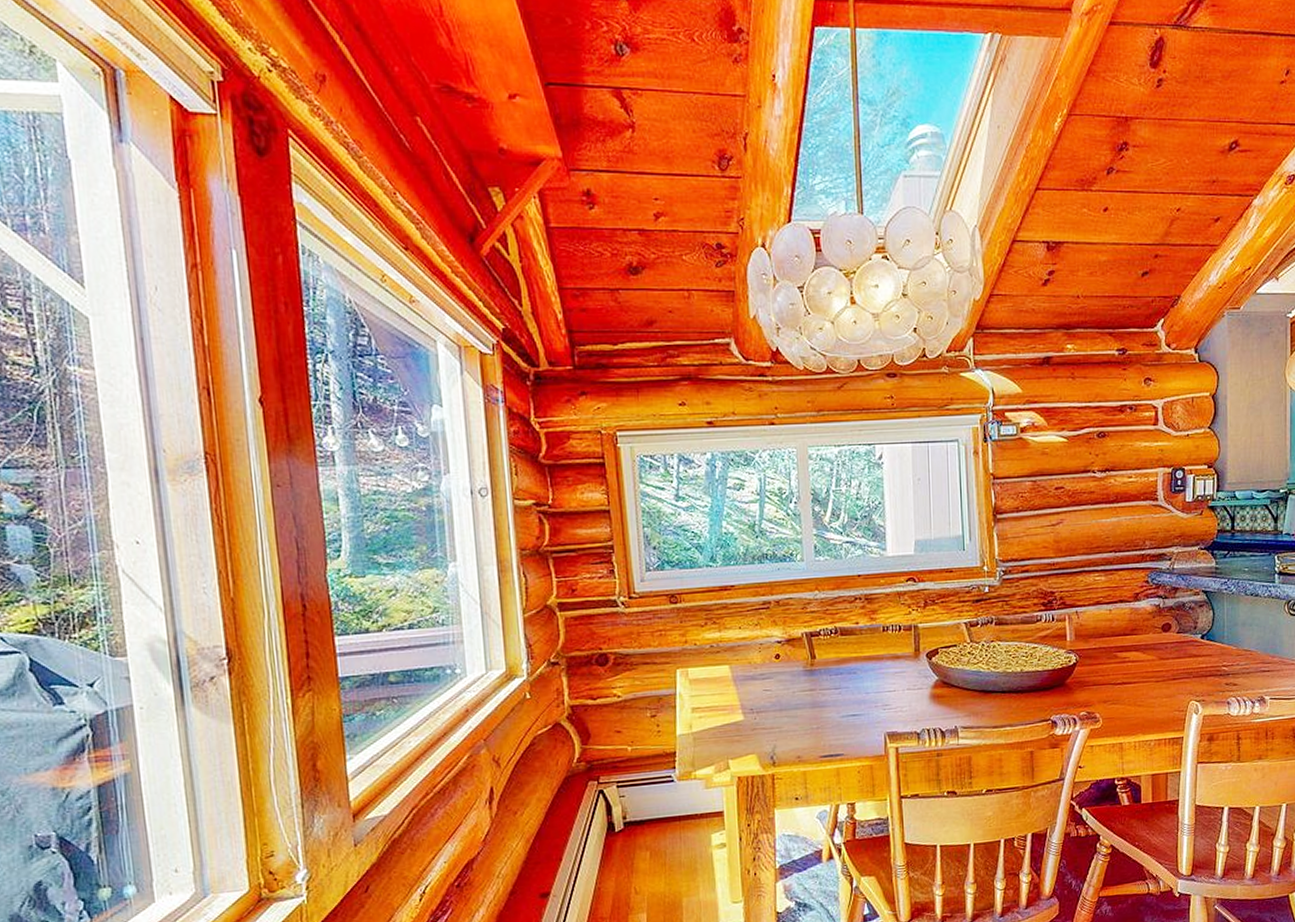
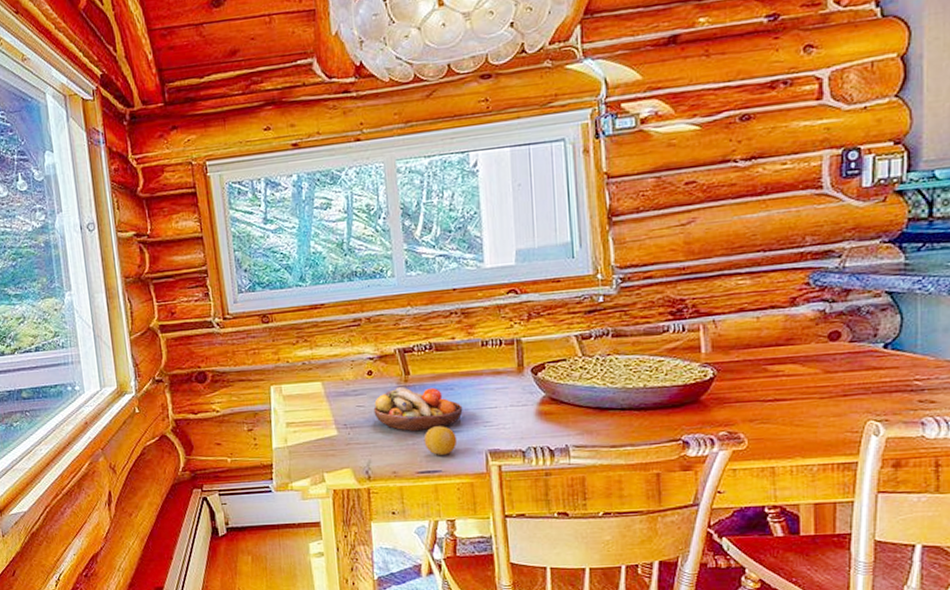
fruit bowl: none [780,671,865,715] -> present [373,387,463,431]
fruit: none [827,709,859,739] -> present [423,426,458,455]

